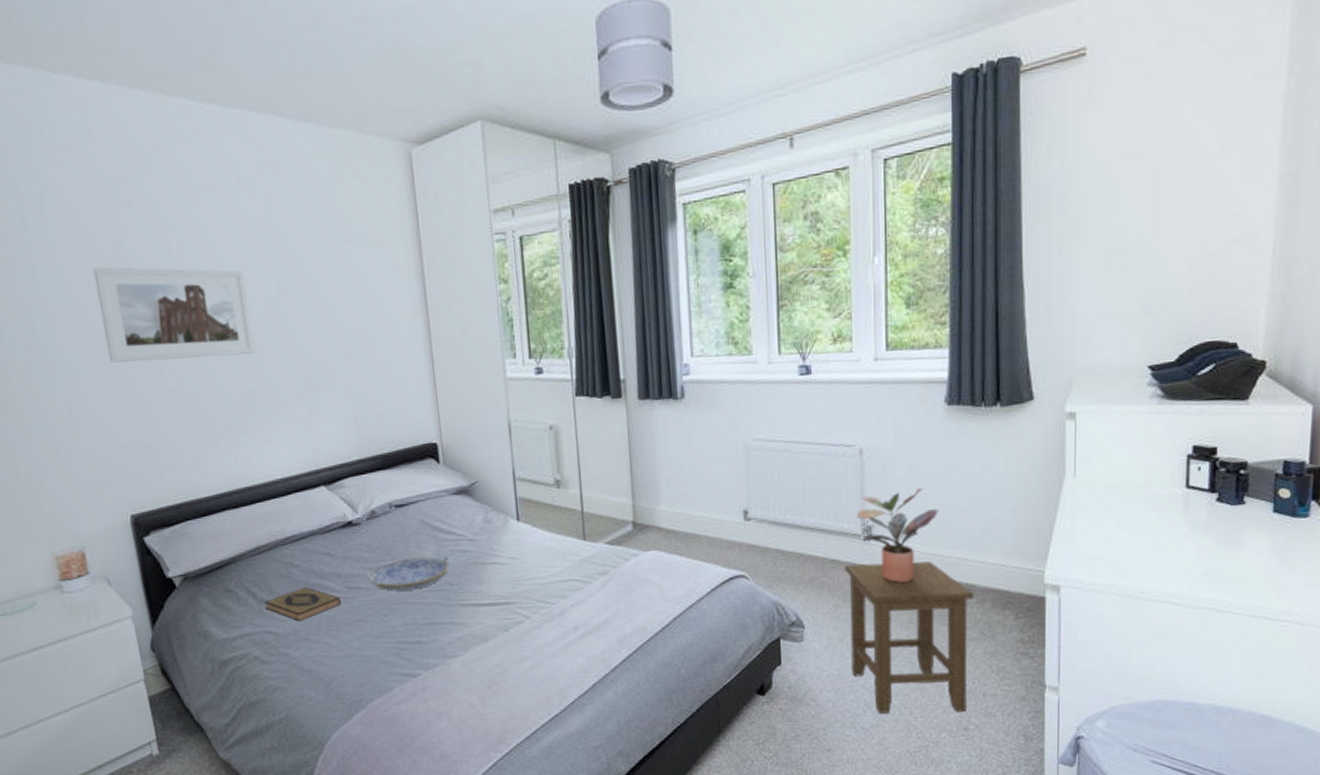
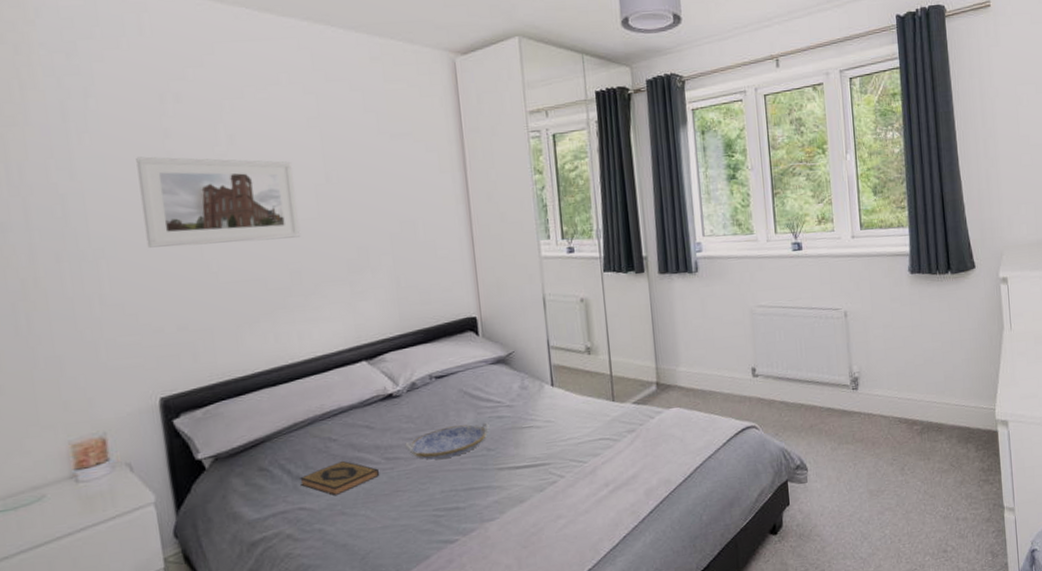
stool: present [844,561,973,714] -> none [837,405,944,543]
potted plant: present [856,488,939,583] -> none [845,343,911,425]

